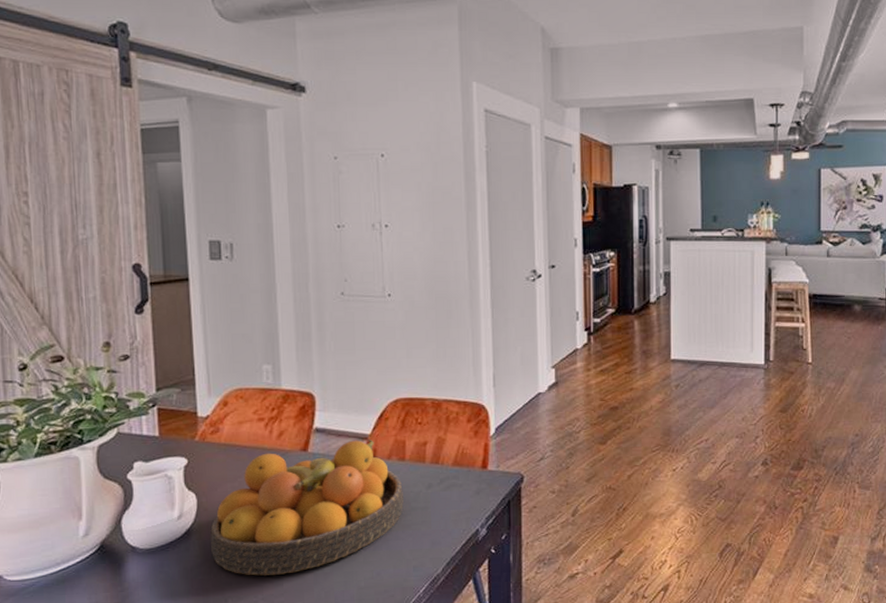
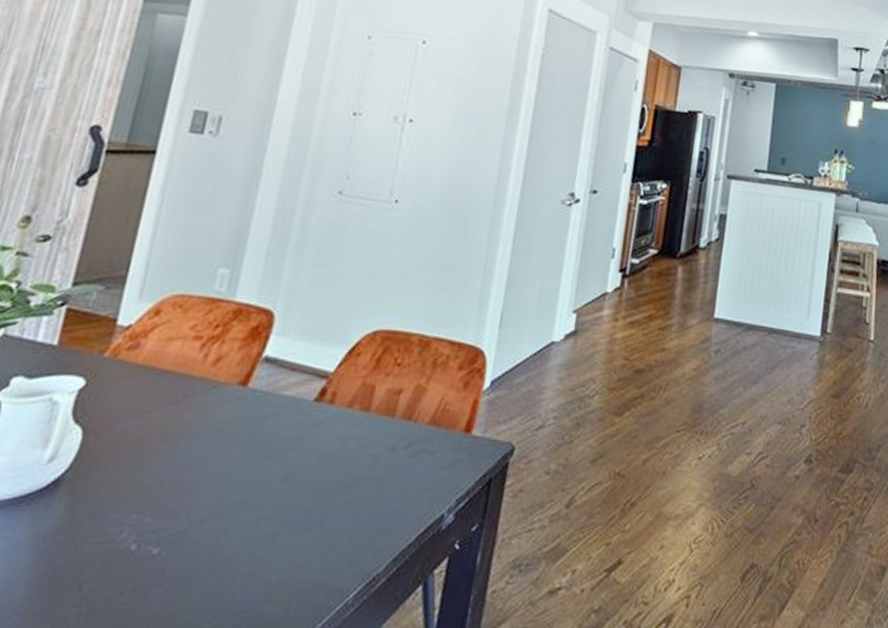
fruit bowl: present [210,440,404,576] -> none [79,377,359,555]

